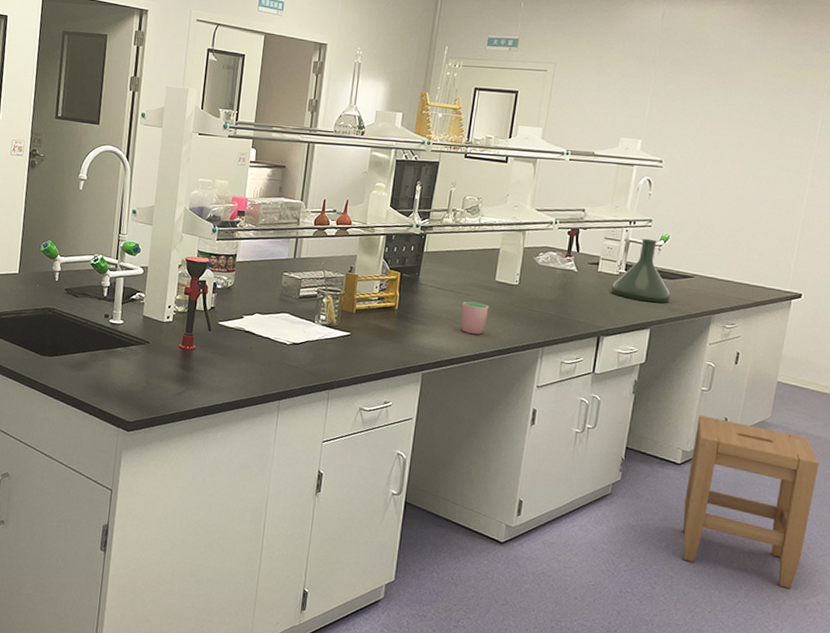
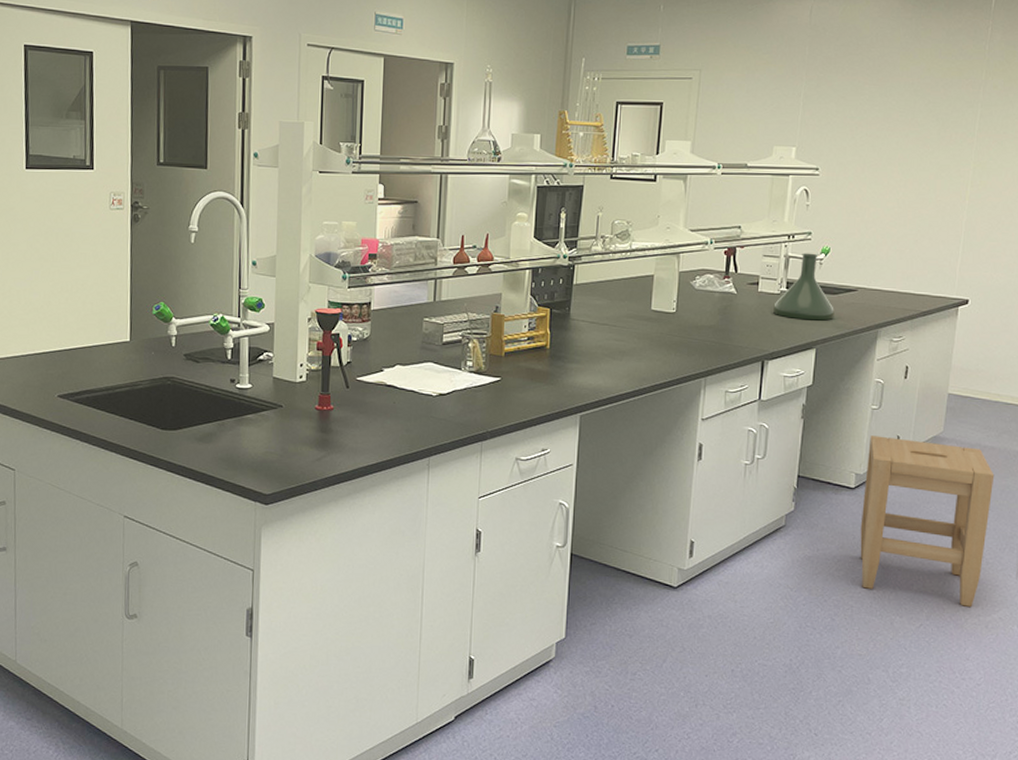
cup: present [460,301,489,335] -> none [617,334,647,369]

